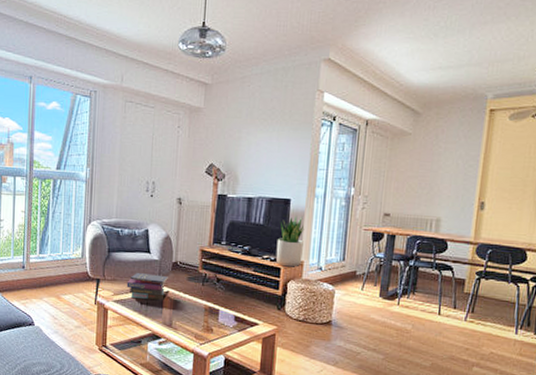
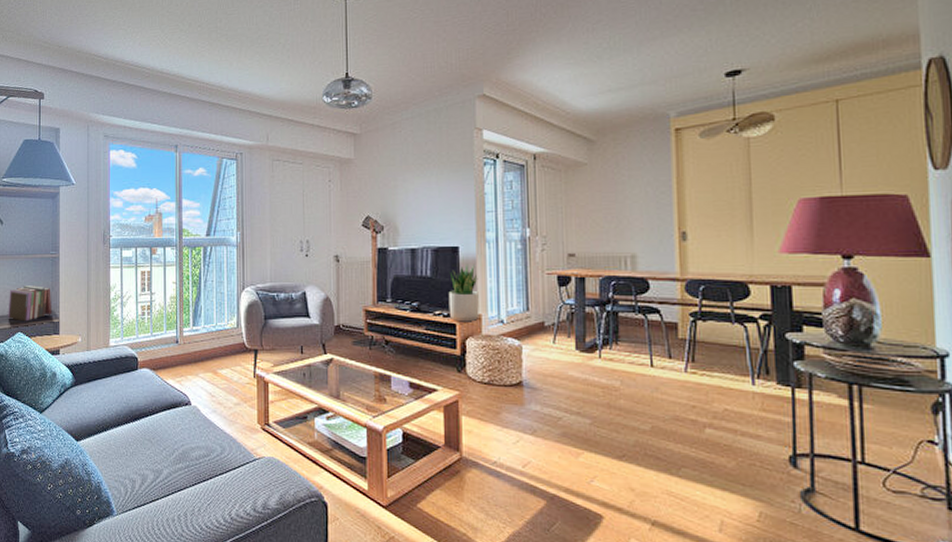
books: present [126,273,168,300] -> none [286,340,331,369]

